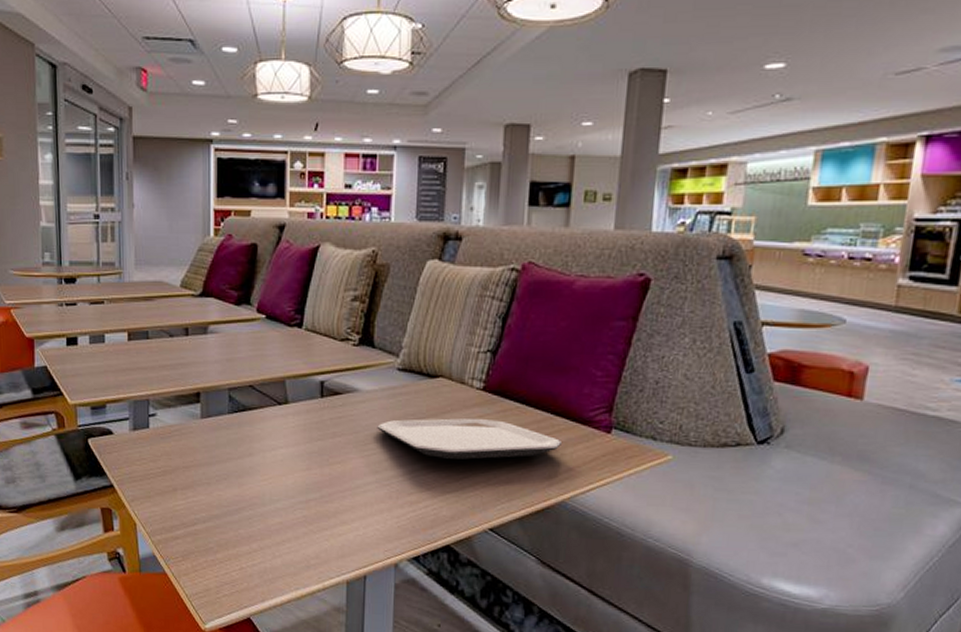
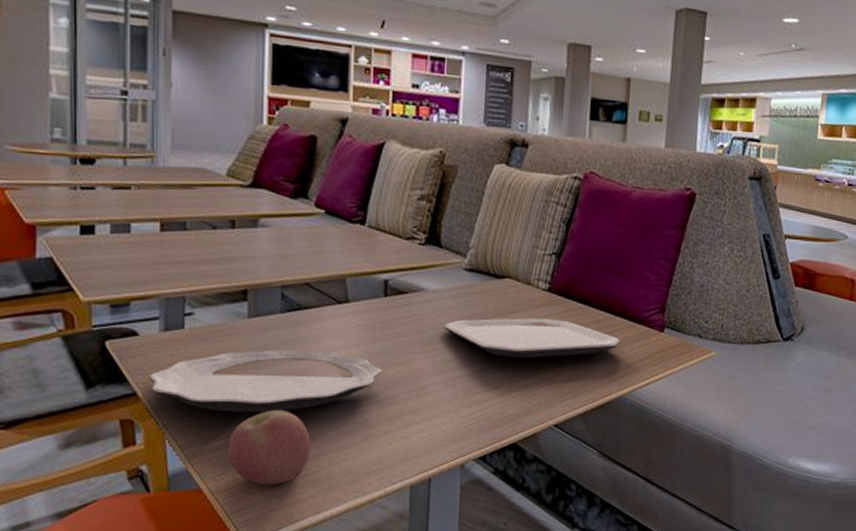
plate: none [122,448,319,506] -> present [149,349,381,413]
apple: none [186,504,256,573] -> present [228,410,310,485]

